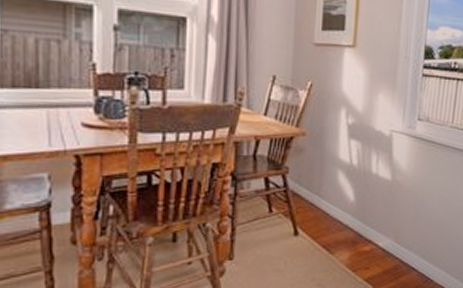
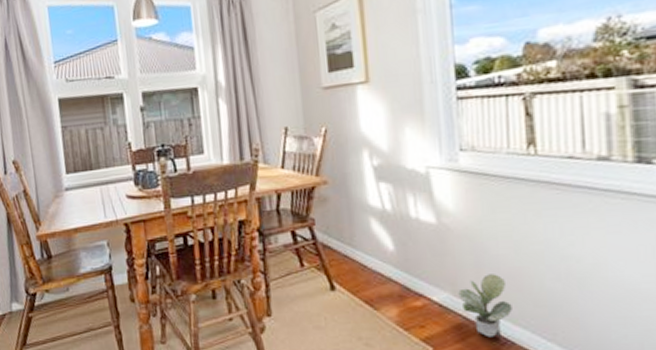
potted plant: none [398,225,436,277] -> present [458,274,512,338]

